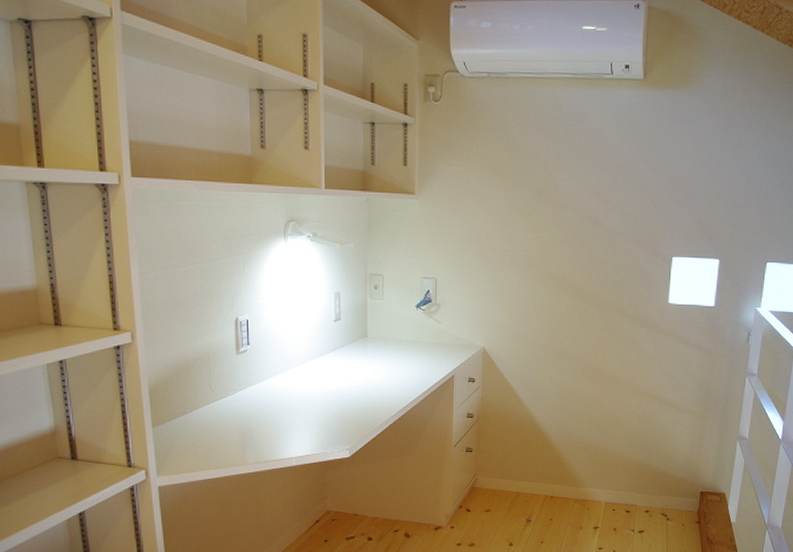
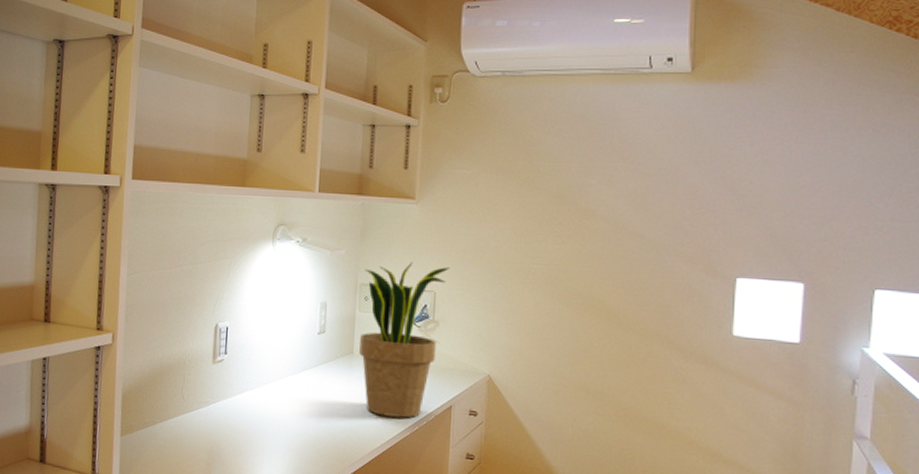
potted plant: none [373,253,448,389] -> present [359,262,450,418]

